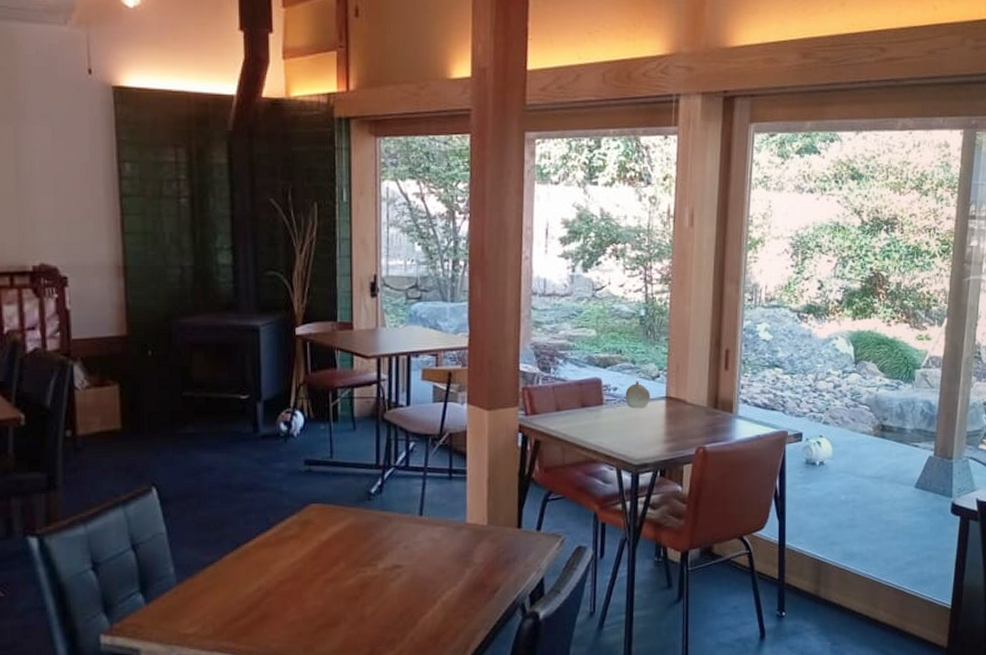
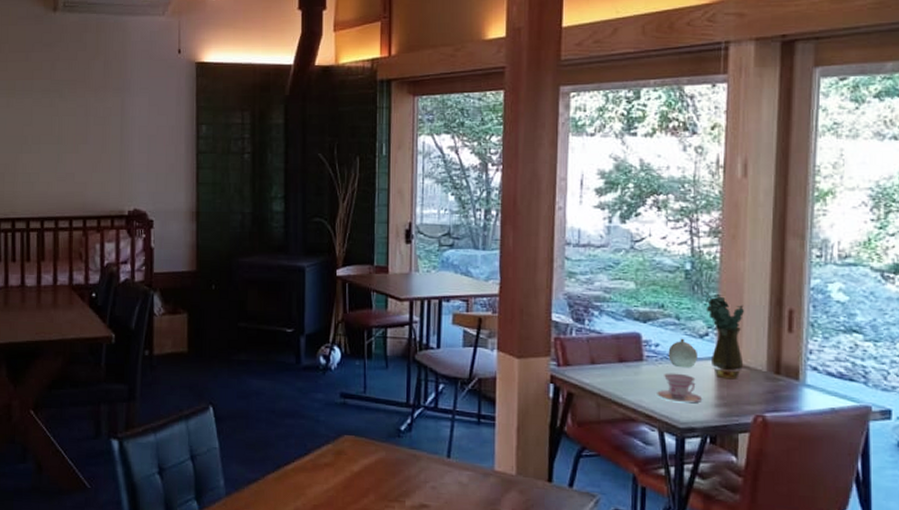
teacup: none [615,414,655,442] -> present [657,373,703,404]
vase: none [657,336,689,417] -> present [706,292,744,380]

